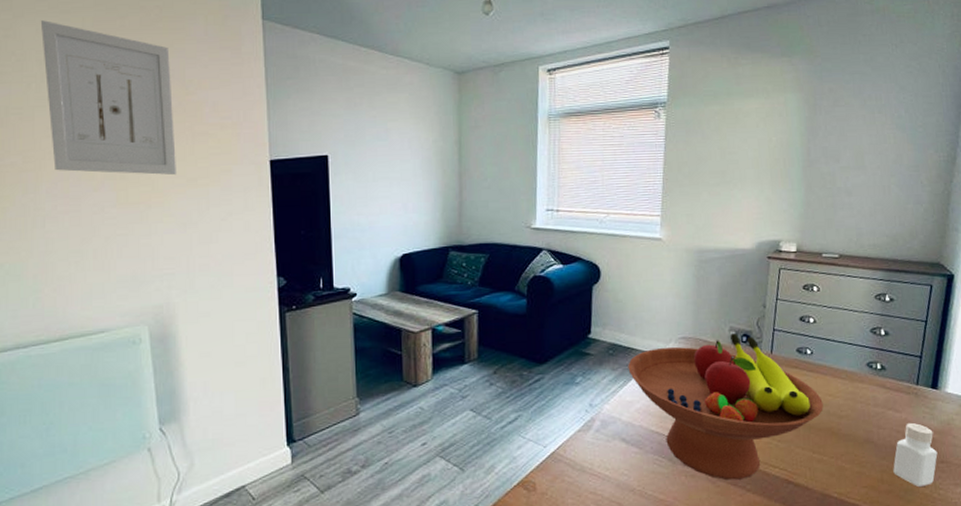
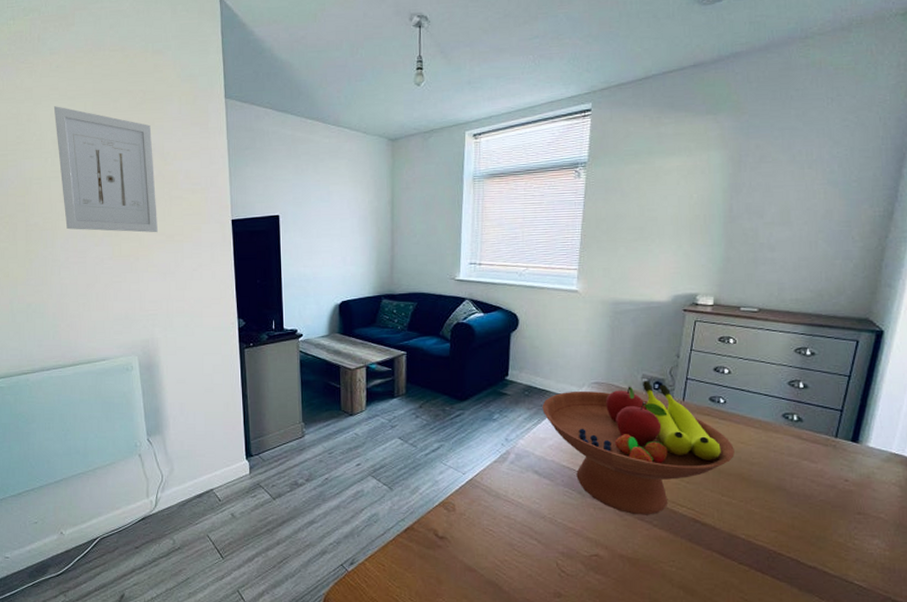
pepper shaker: present [893,422,938,487] -> none [805,473,855,535]

